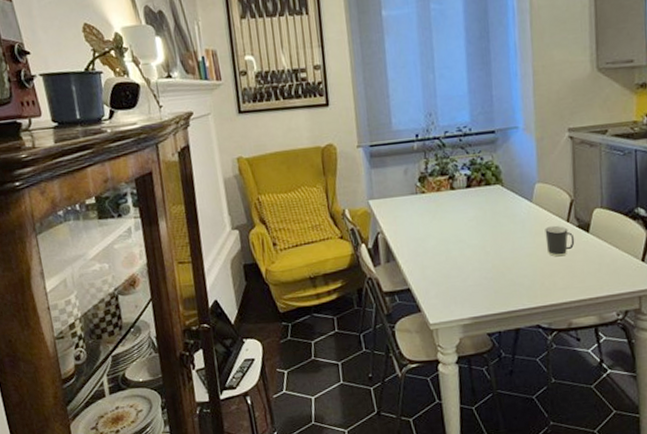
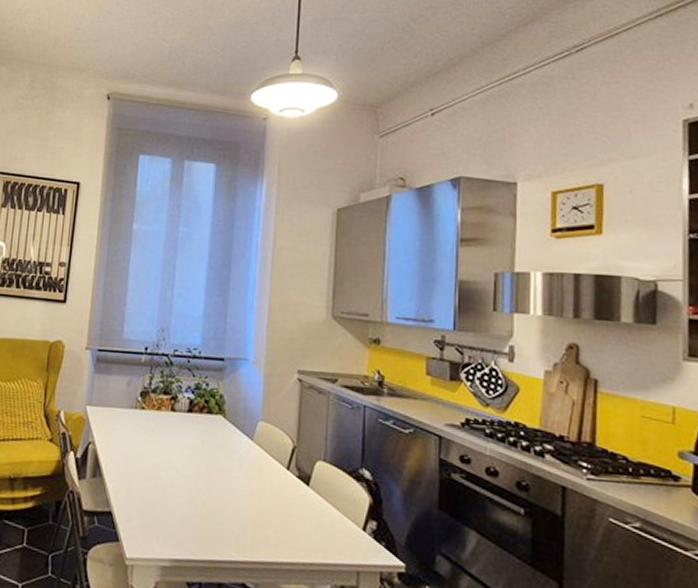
mug: present [545,225,575,257] -> none [262,470,293,508]

